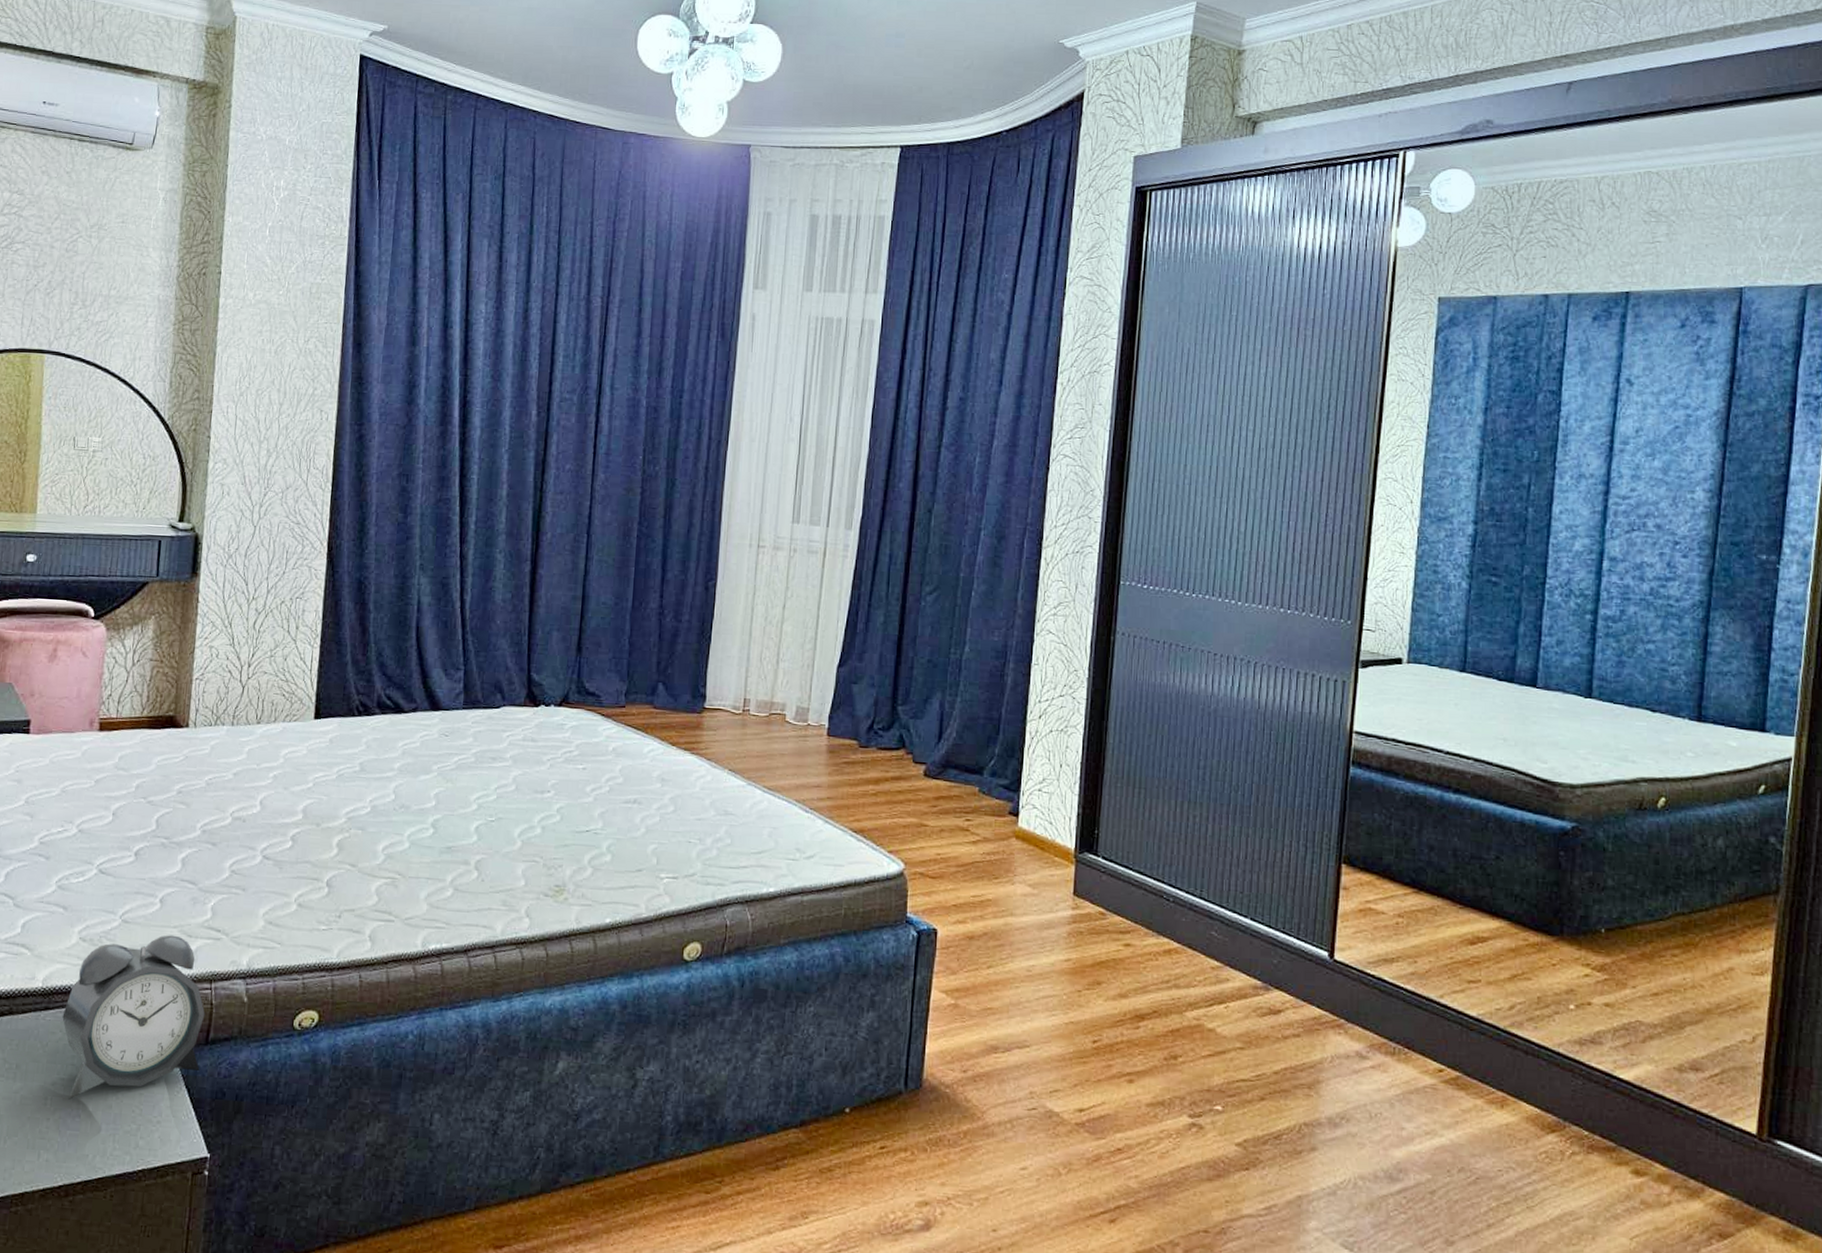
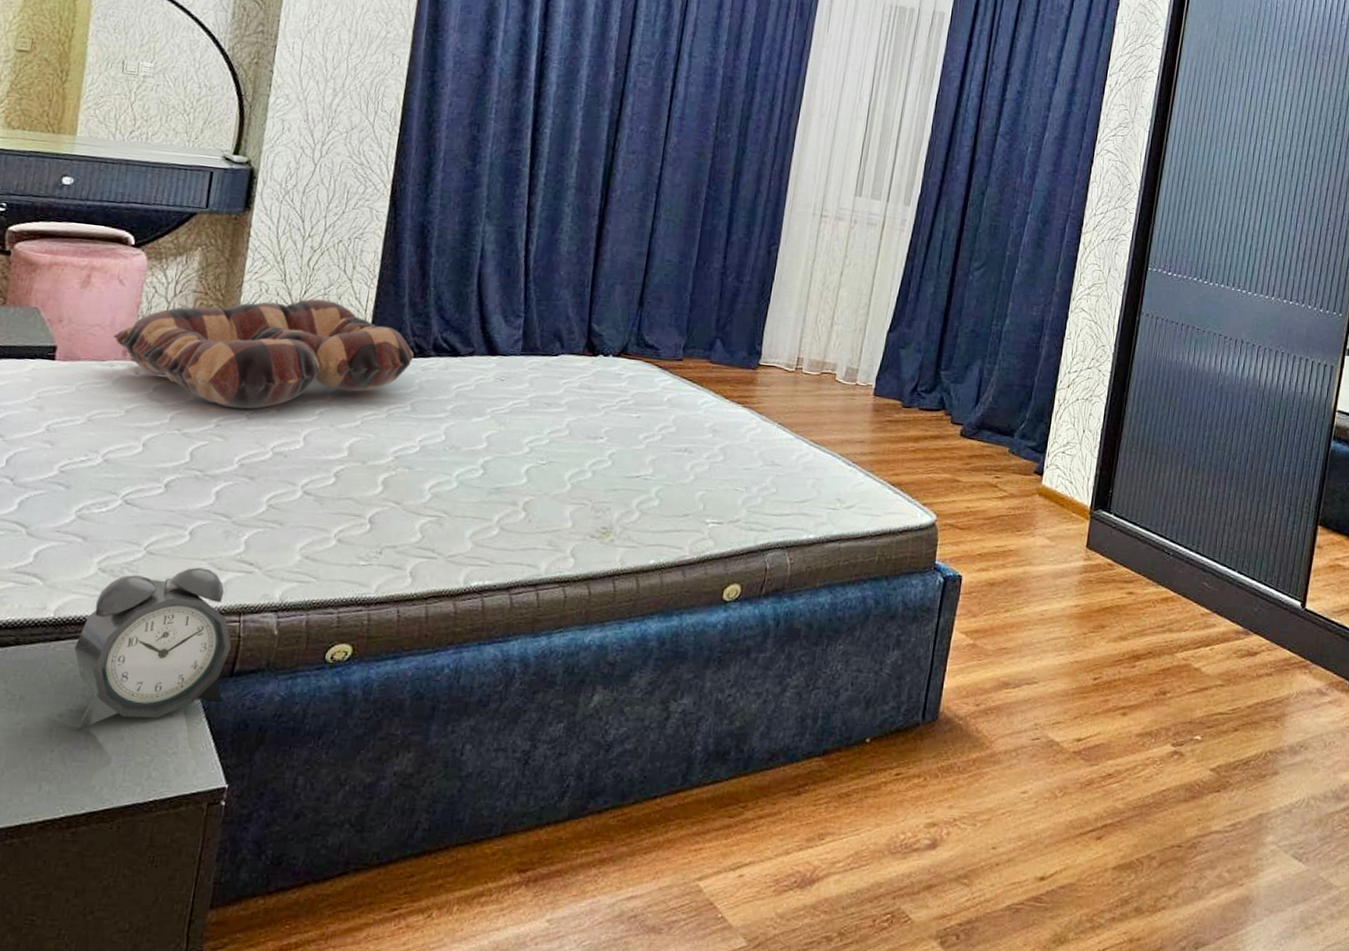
seat cushion: none [80,661,359,775] -> present [113,298,414,409]

